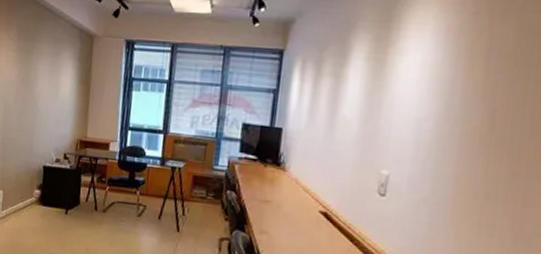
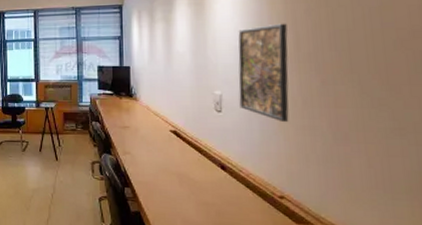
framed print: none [408,95,484,218] -> present [238,23,289,123]

